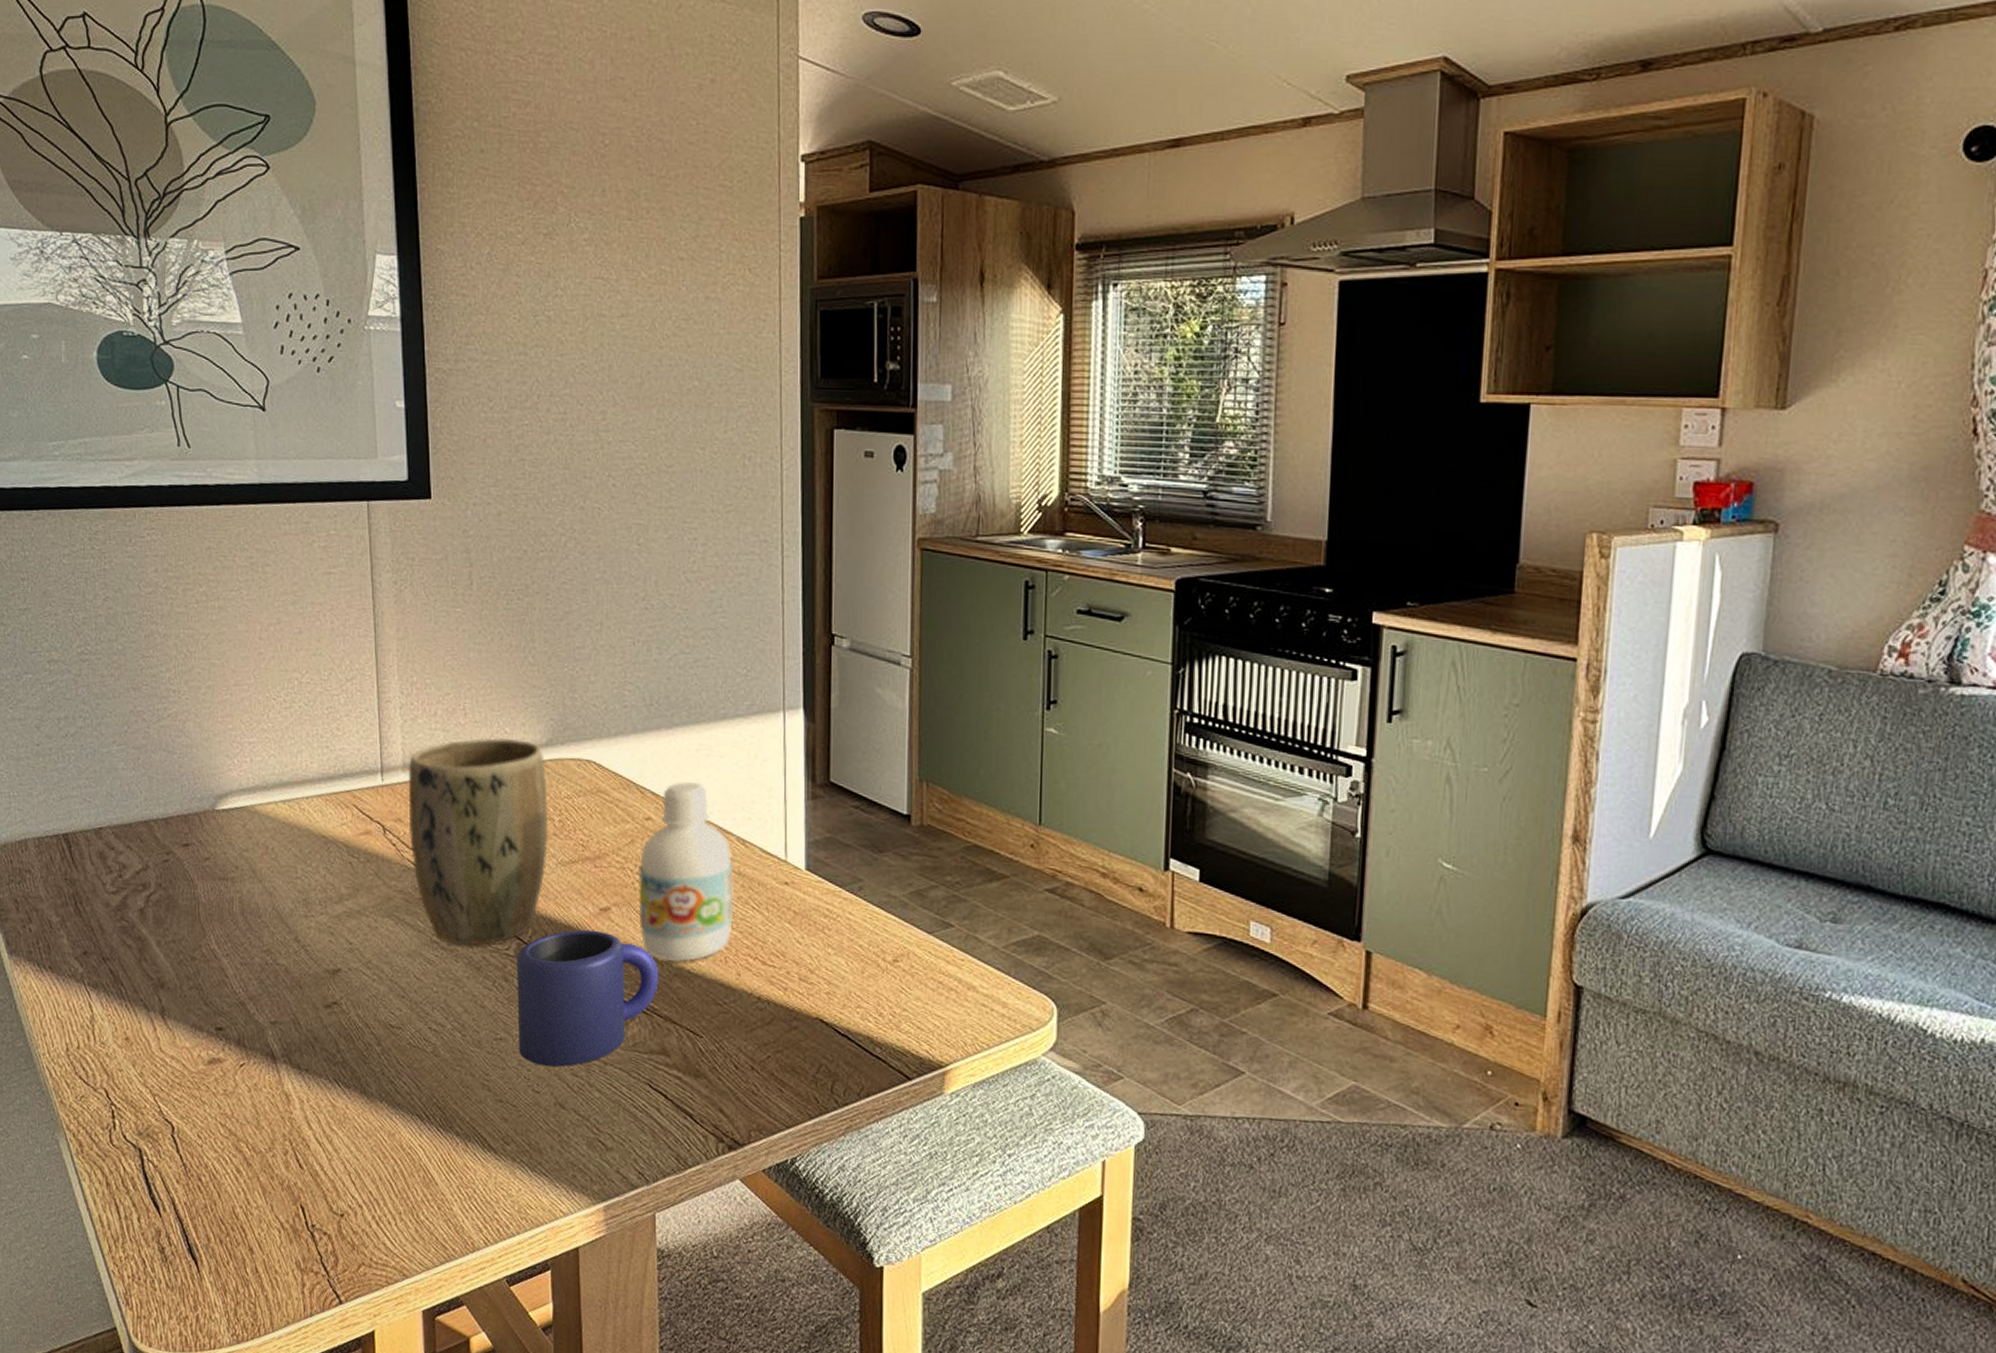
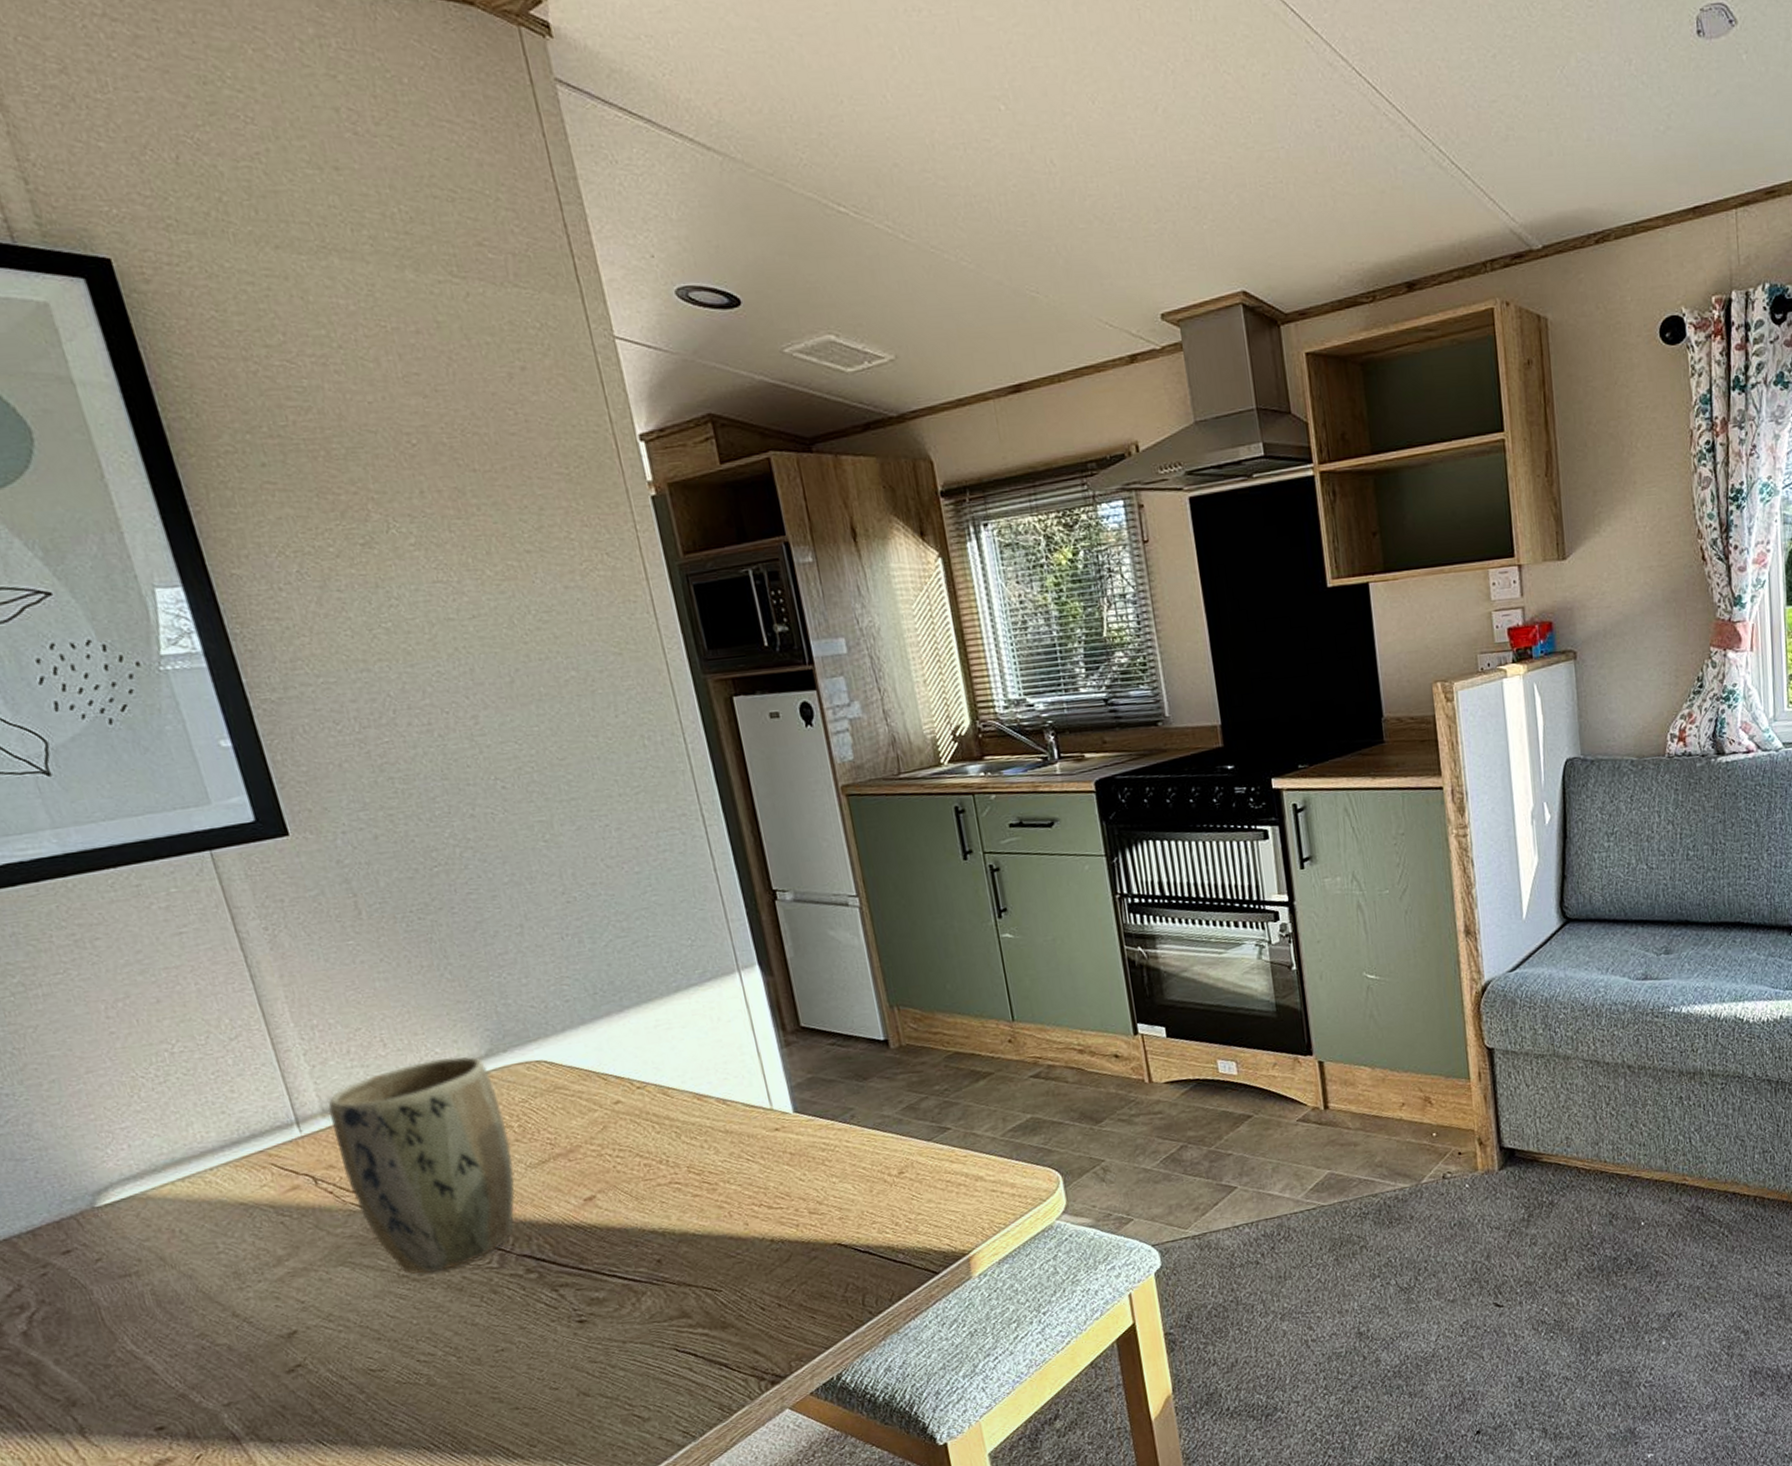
mug: present [517,929,659,1067] -> none [502,1220,665,1364]
bottle: present [638,781,734,962] -> none [617,1057,730,1231]

